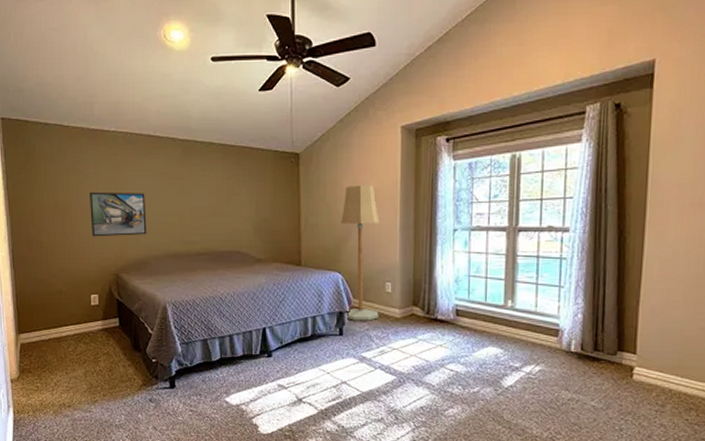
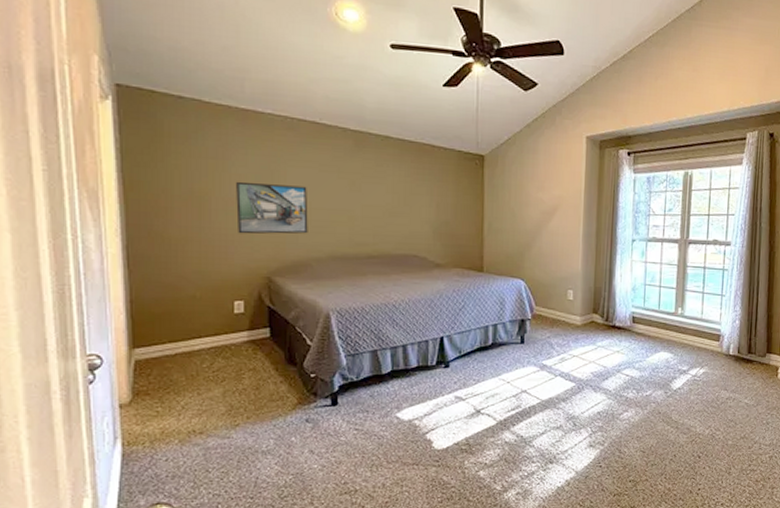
floor lamp: present [341,185,380,321] -> none [525,191,564,329]

